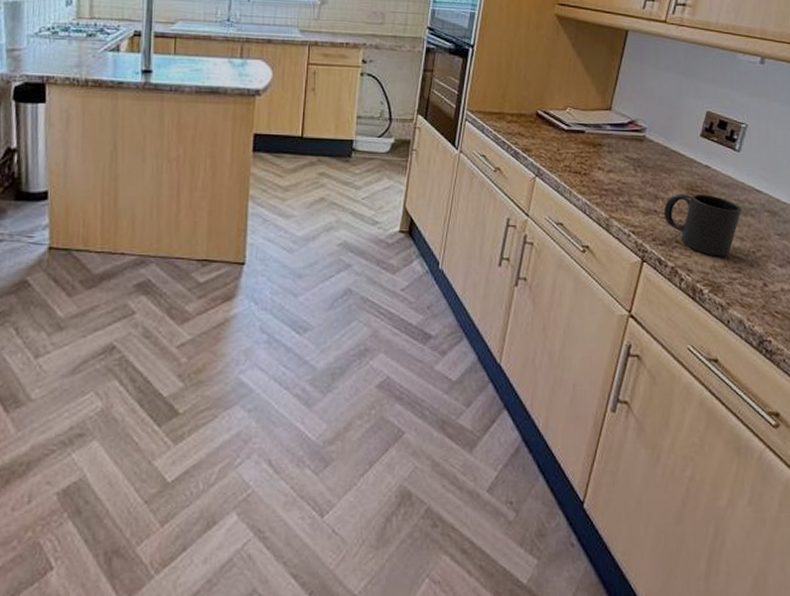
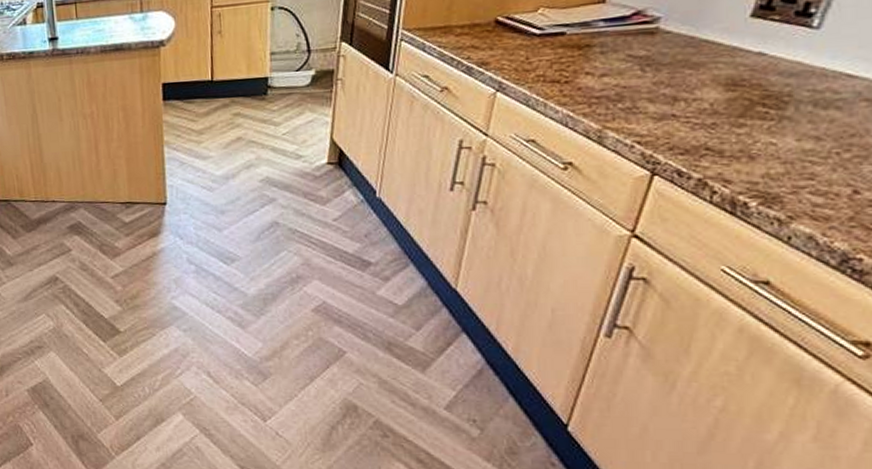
mug: present [663,194,742,257] -> none [686,88,820,162]

